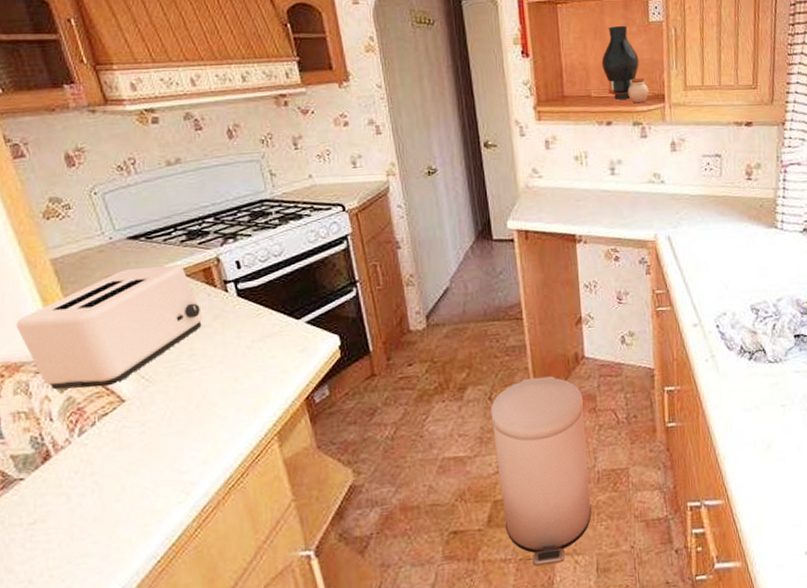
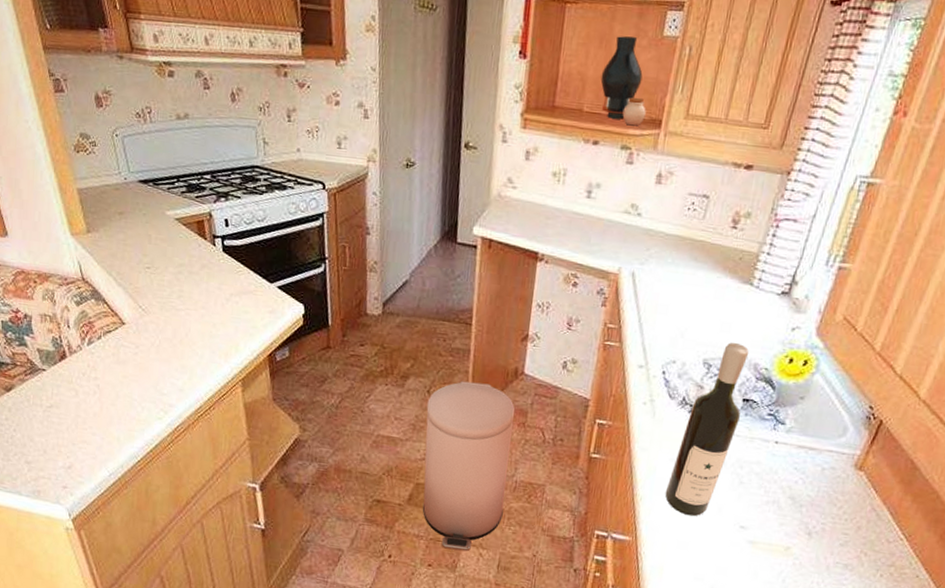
toaster: present [16,264,202,390] -> none [48,209,192,309]
bottle: none [745,284,796,463] -> present [665,343,749,517]

